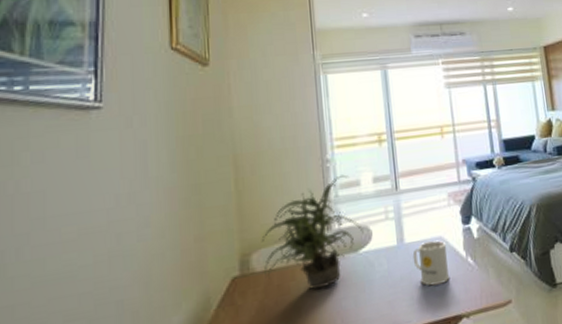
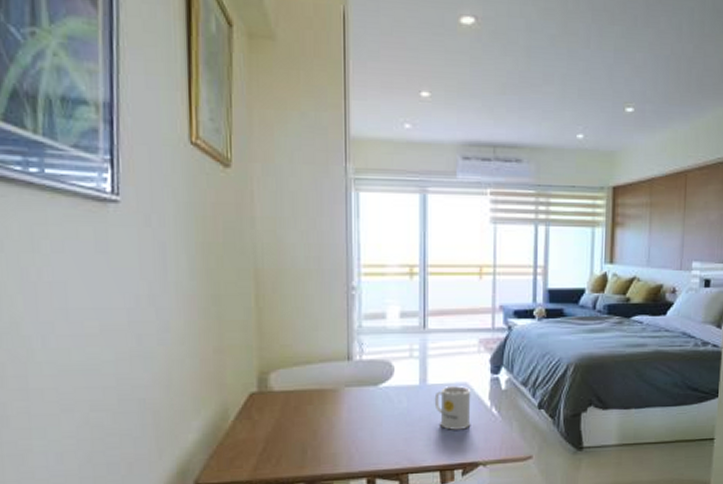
potted plant: present [261,174,364,289] -> none [280,305,385,416]

